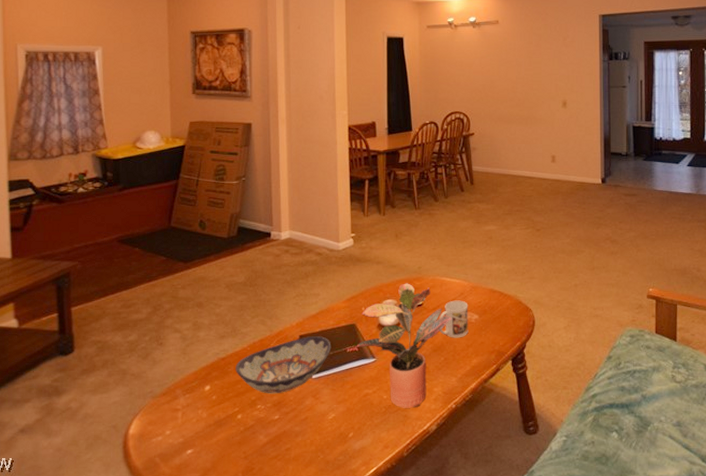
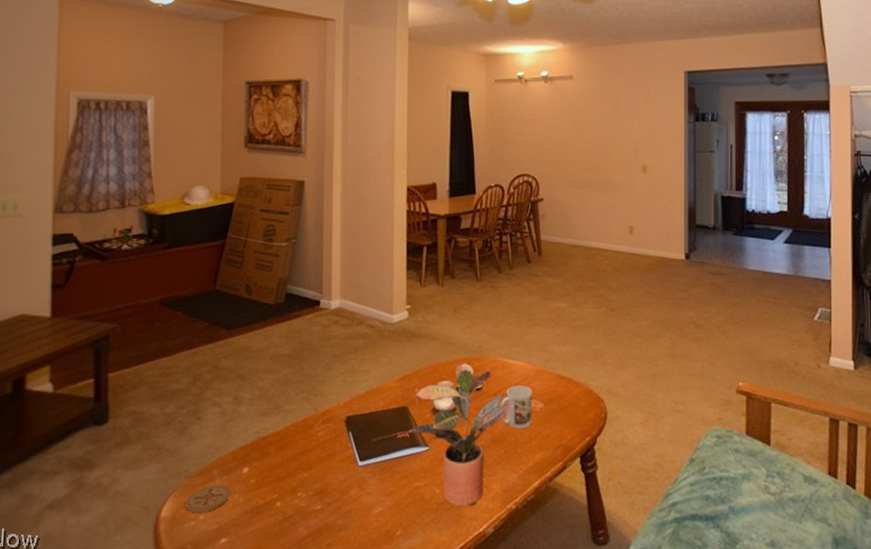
coaster: none [152,403,194,428] -> present [185,485,231,513]
decorative bowl: present [235,336,331,394] -> none [276,418,381,481]

